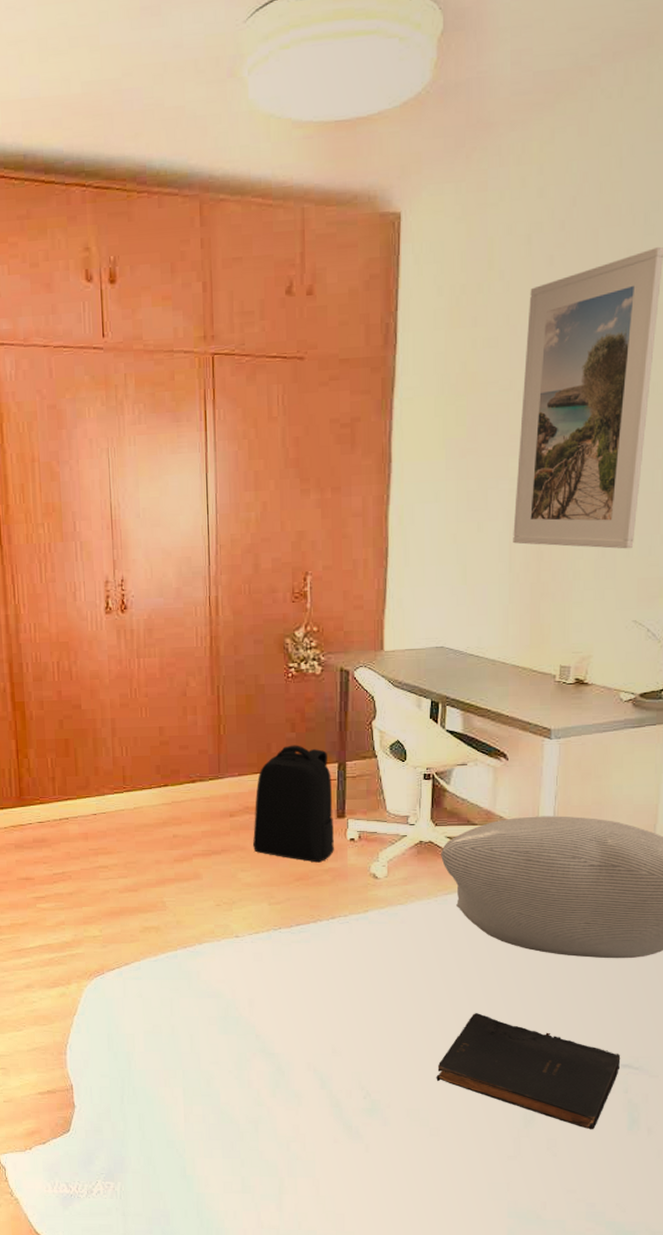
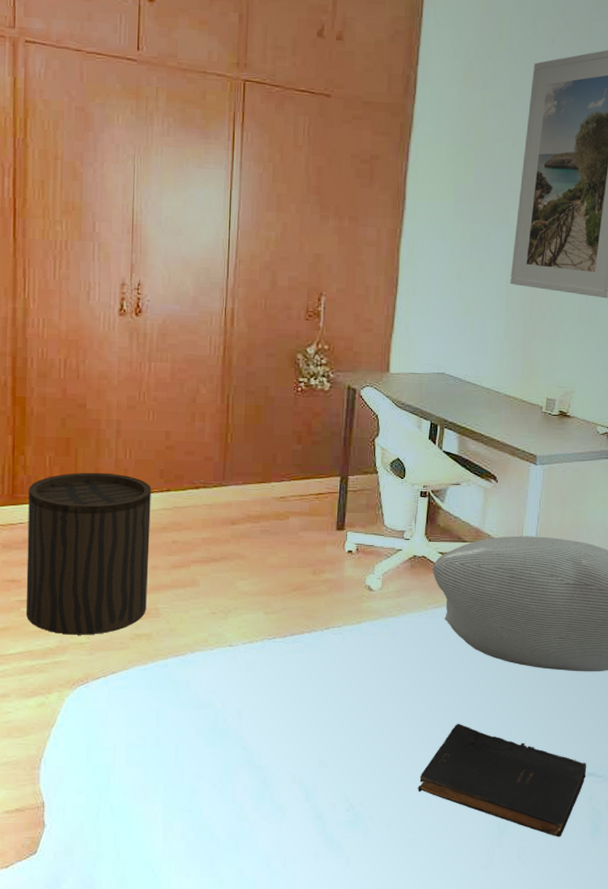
stool: none [34,771,153,929] -> present [26,472,151,635]
backpack: present [253,745,334,863] -> none [253,457,334,573]

